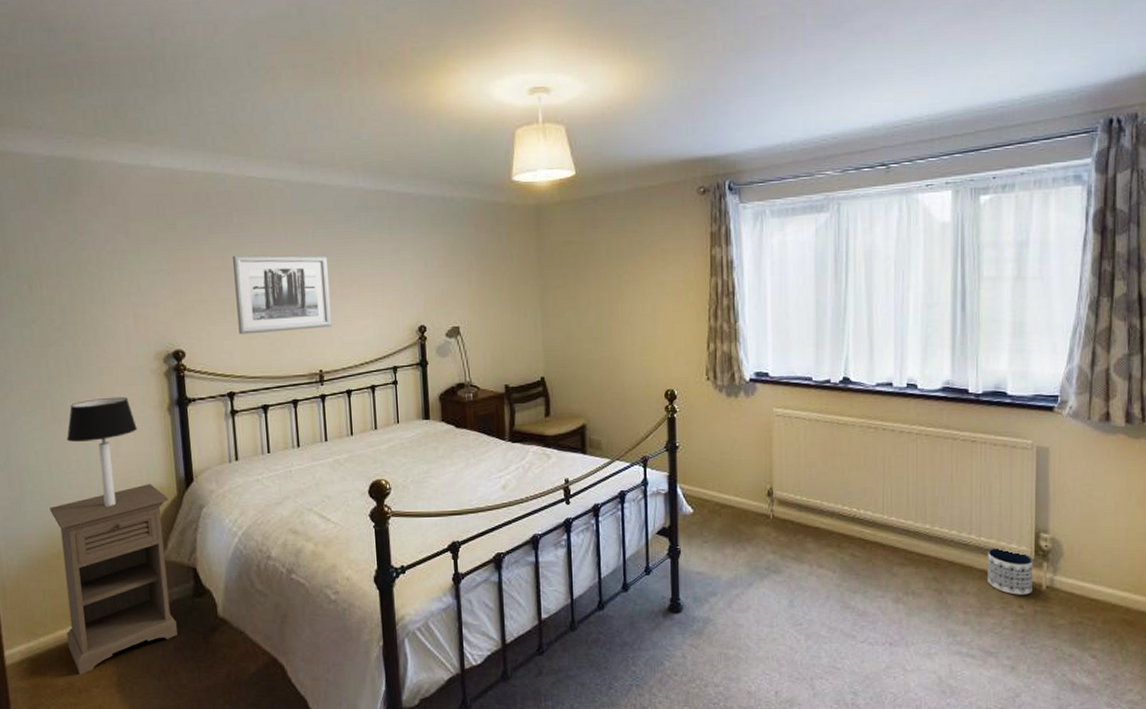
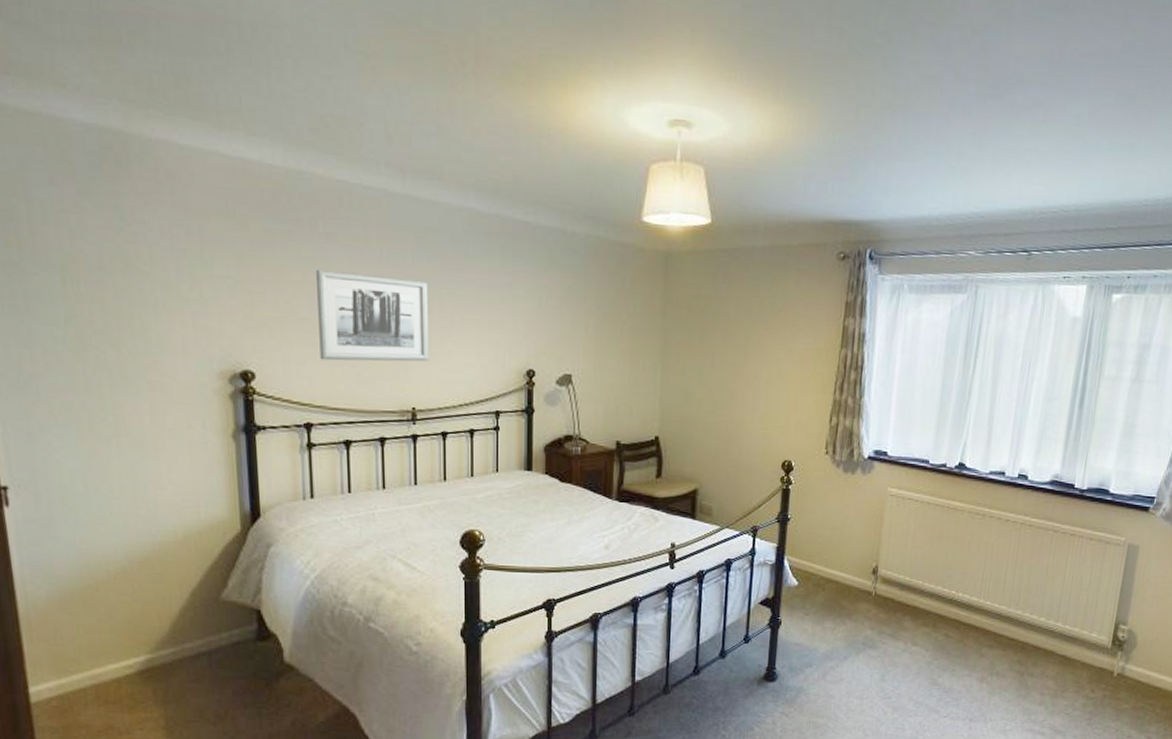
nightstand: present [50,484,177,674] -> none [86,516,236,716]
table lamp: present [66,396,137,506] -> none [107,416,195,538]
planter: present [987,547,1033,595] -> none [1066,636,1109,680]

